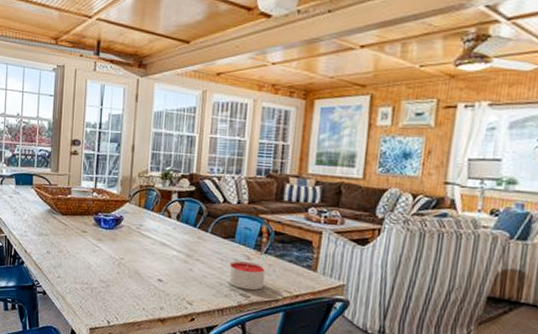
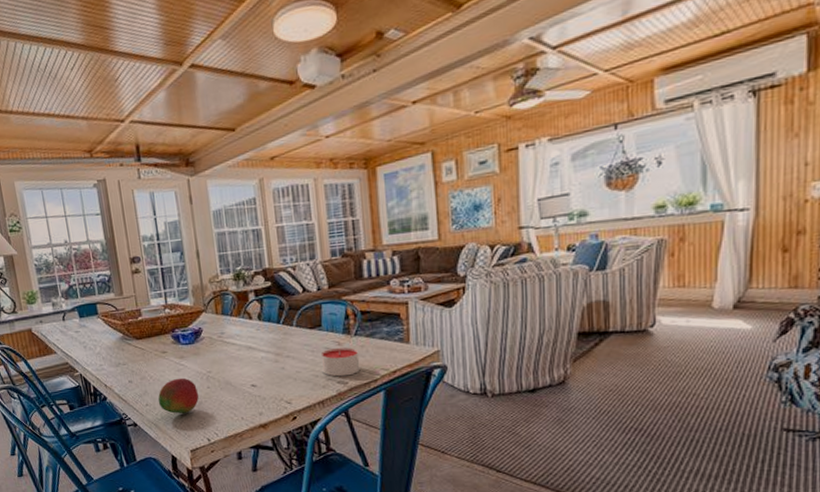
fruit: none [69,258,108,293] -> present [158,377,199,414]

